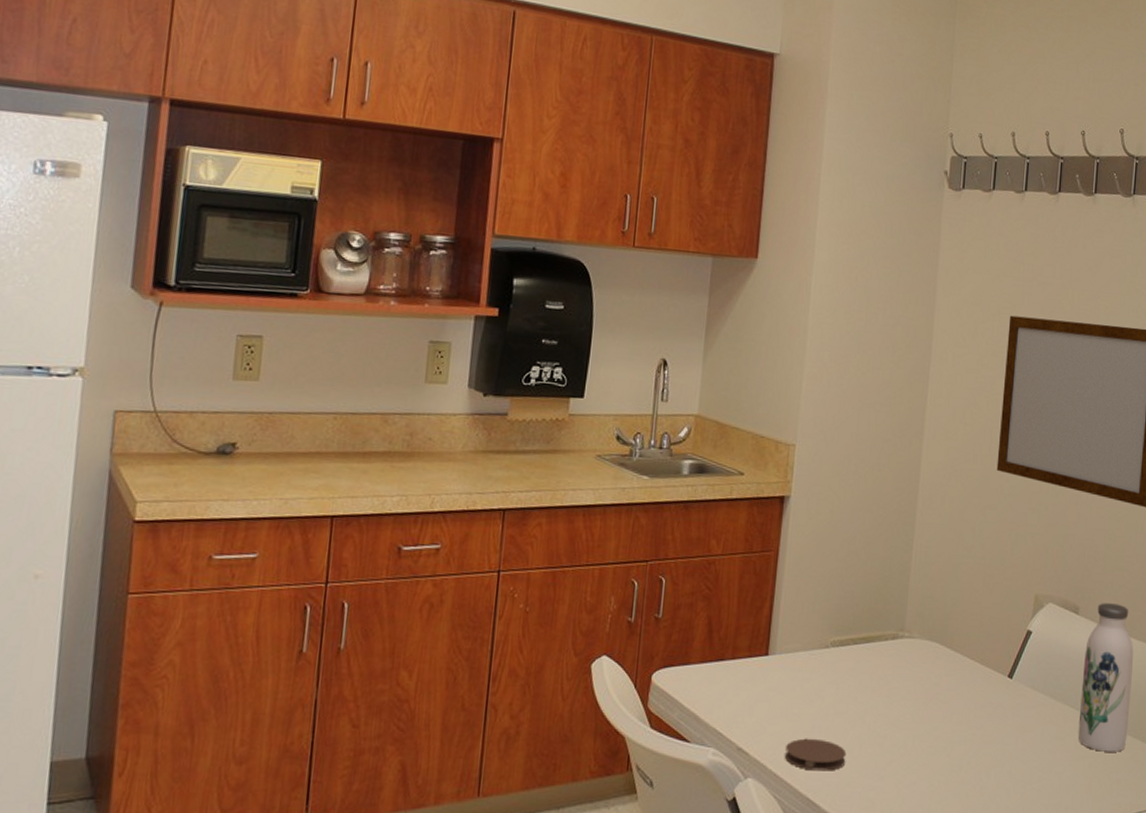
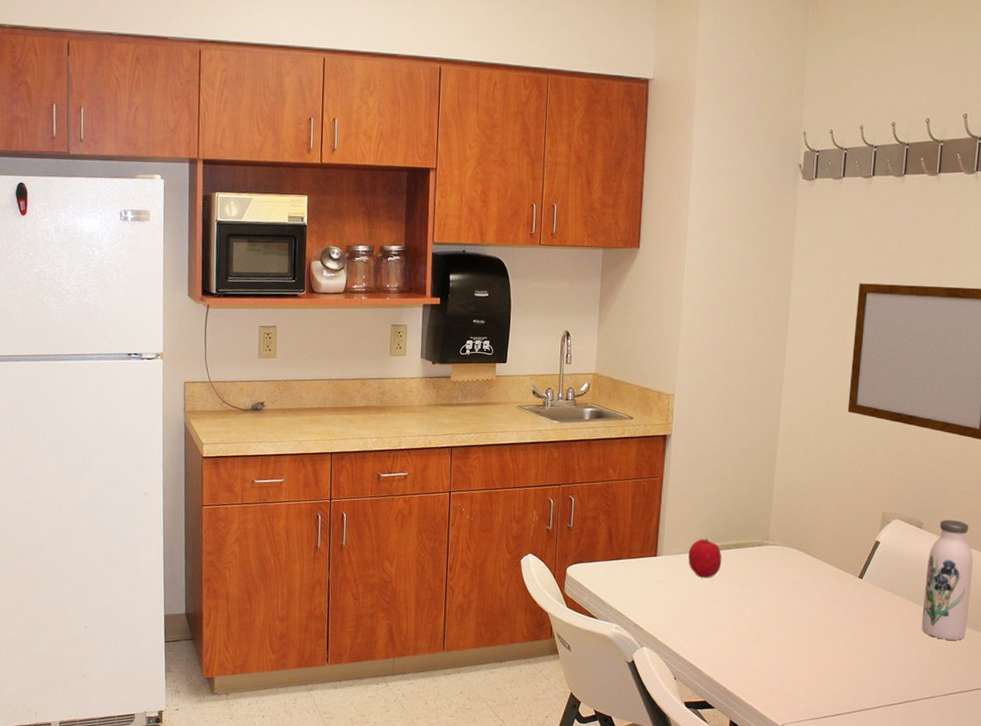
coaster: present [785,738,847,771] -> none [672,619,722,645]
fruit: none [807,630,849,683] -> present [688,538,722,578]

